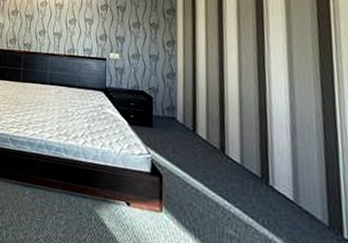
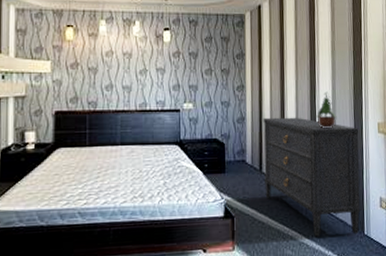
dresser: none [197,76,337,235] -> present [263,117,361,238]
potted plant: none [265,55,296,98] -> present [315,91,337,129]

